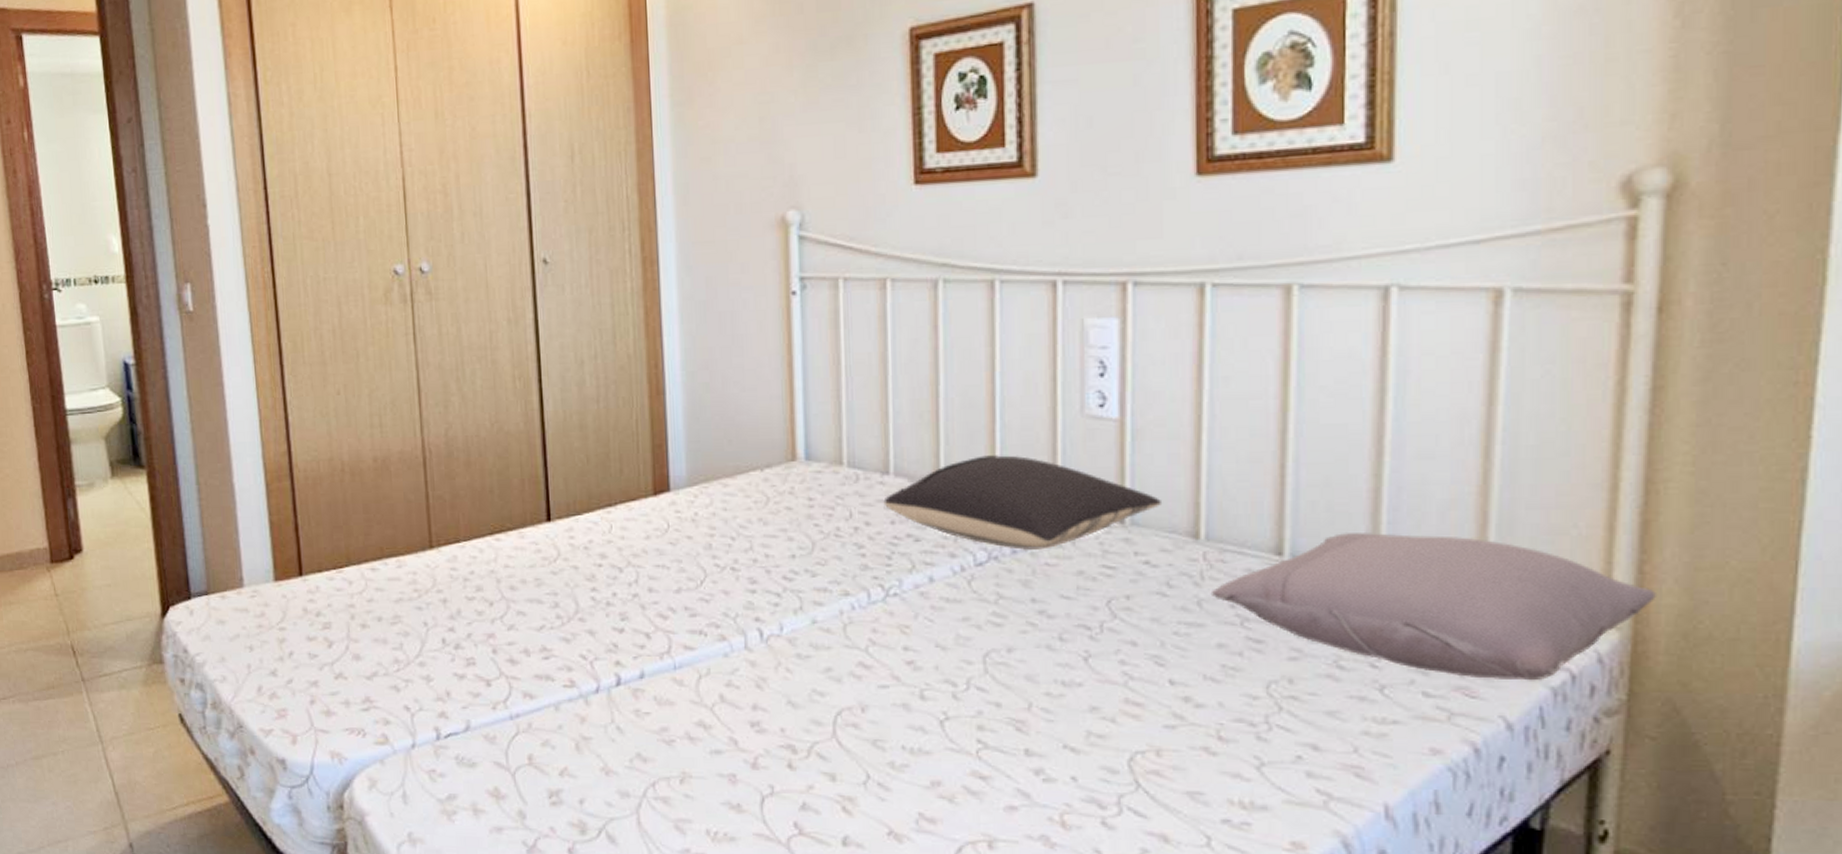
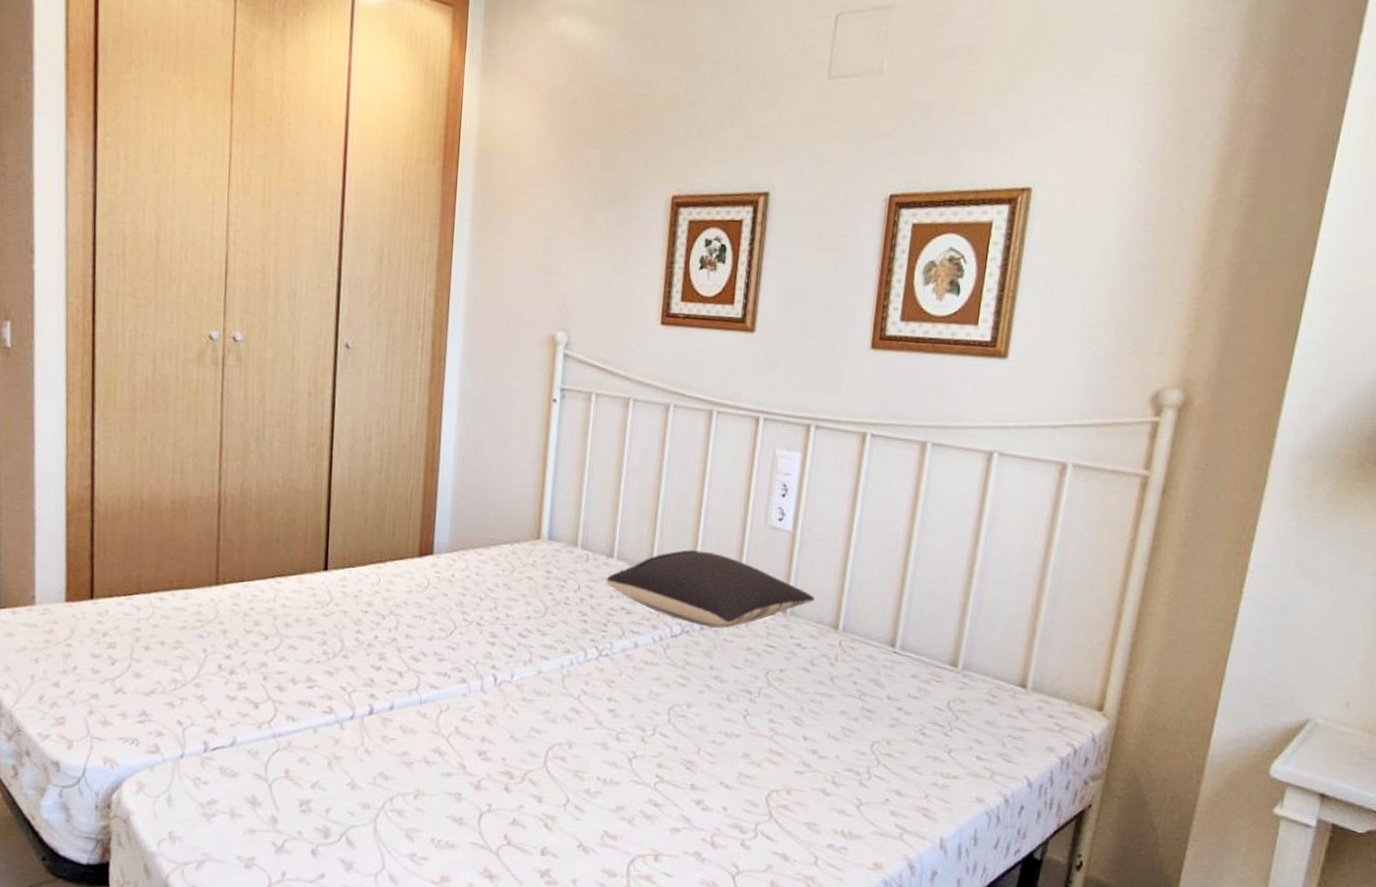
pillow: present [1210,533,1656,681] -> none [841,634,1135,753]

